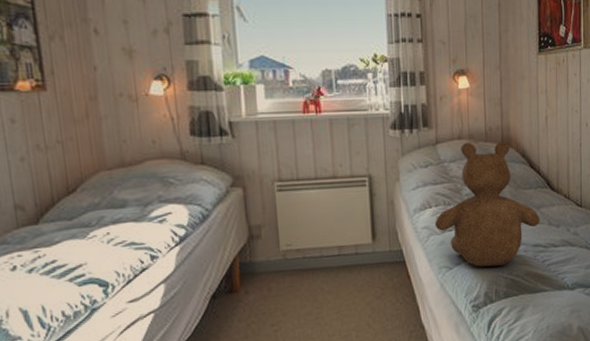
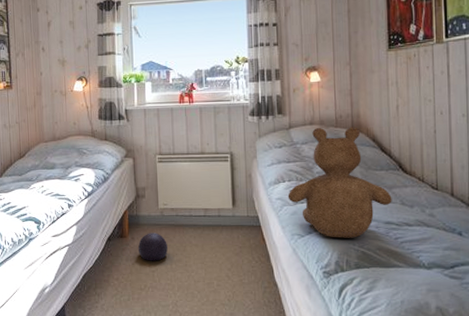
ball: none [254,282,294,319] -> present [137,233,168,261]

